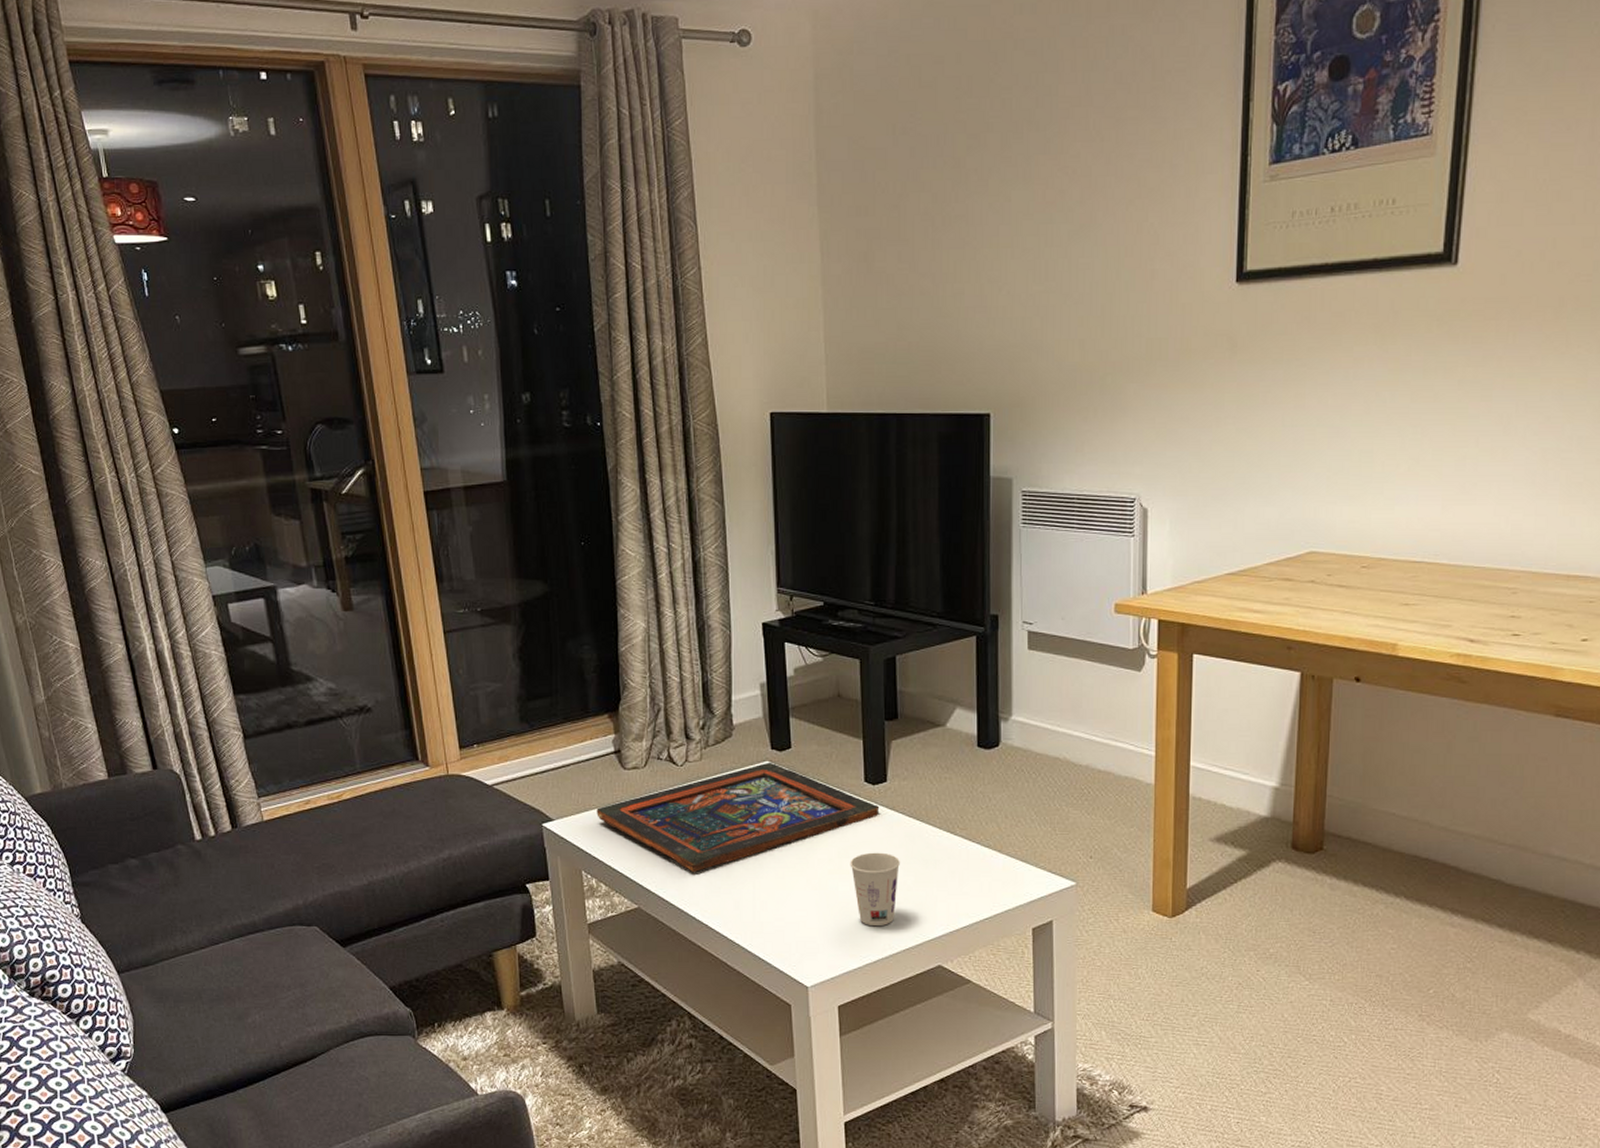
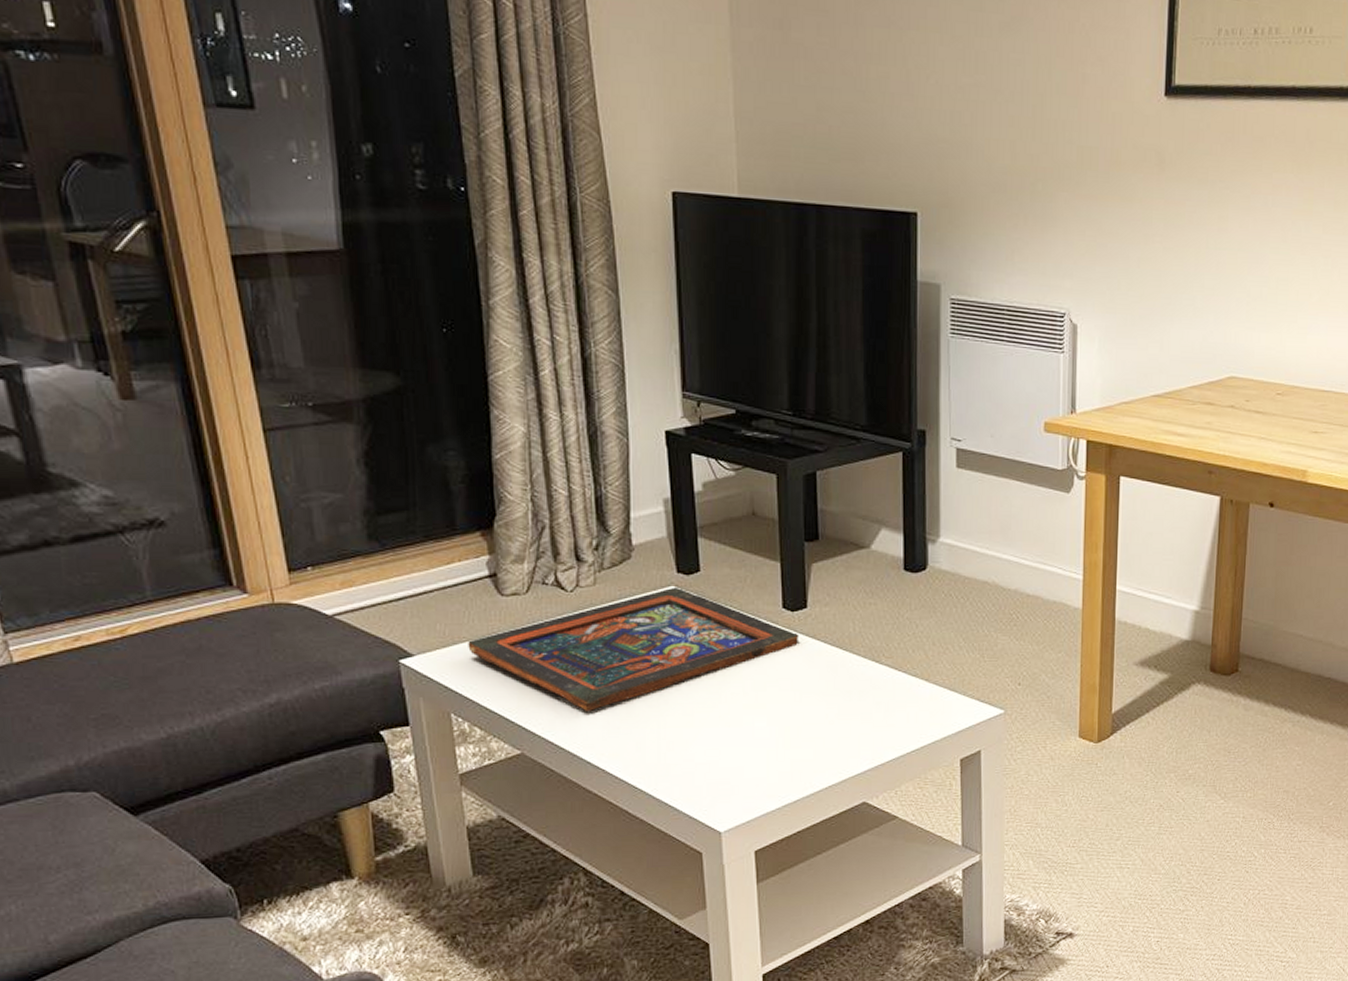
cup: present [850,852,900,927] -> none [767,684,822,764]

